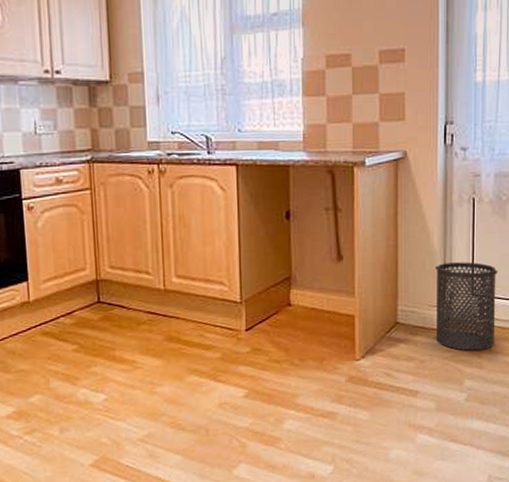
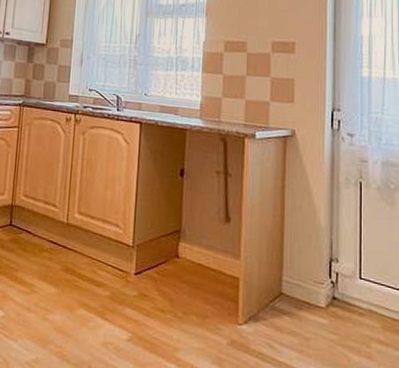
trash can: present [434,262,498,351] -> none [320,241,387,339]

